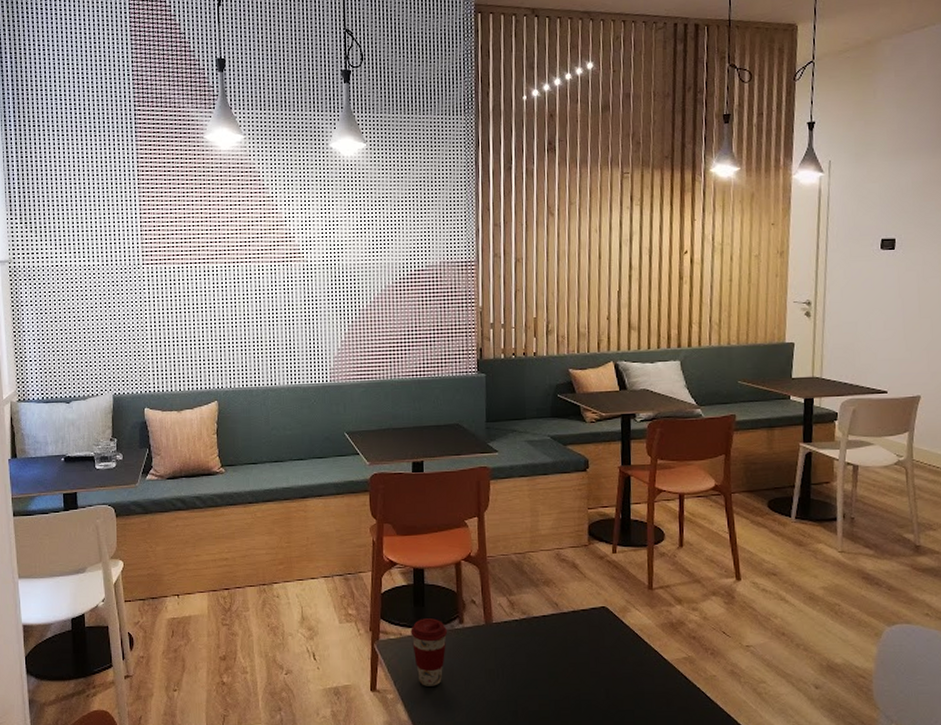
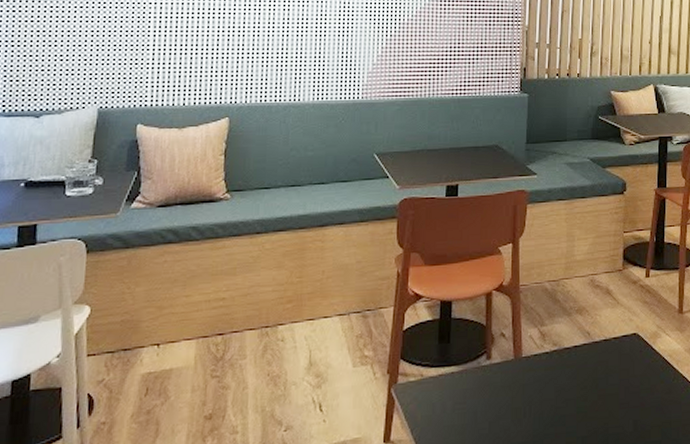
coffee cup: present [411,618,448,686] -> none [433,355,474,433]

